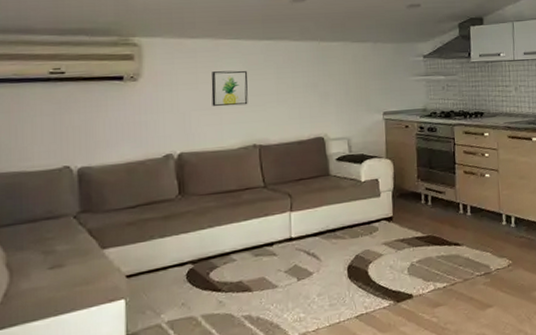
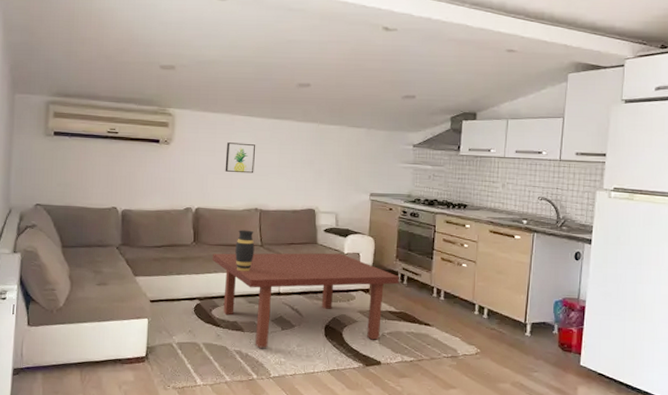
coffee table: none [205,182,423,307] -> present [213,253,399,348]
vase: none [233,171,257,221] -> present [235,230,255,272]

